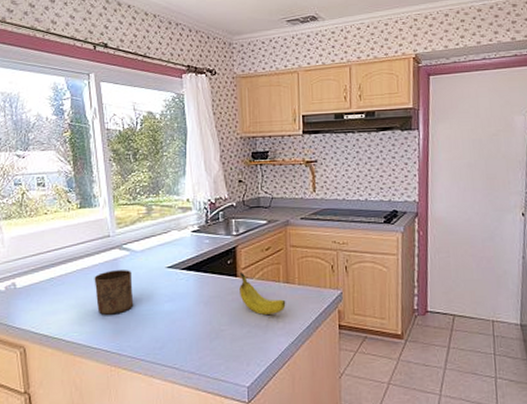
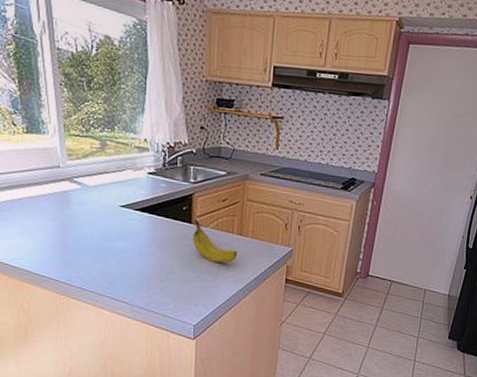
cup: present [94,270,134,315] -> none [42,202,85,246]

